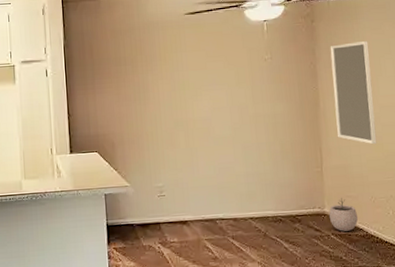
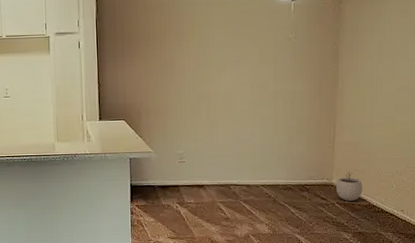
home mirror: present [330,41,377,145] -> none [352,24,394,124]

